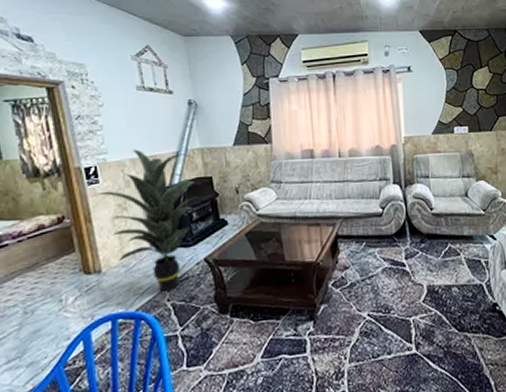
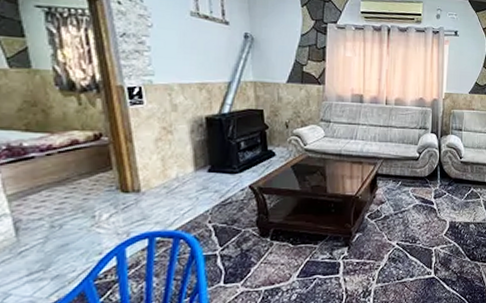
indoor plant: present [92,149,202,291] -> none [134,74,252,213]

